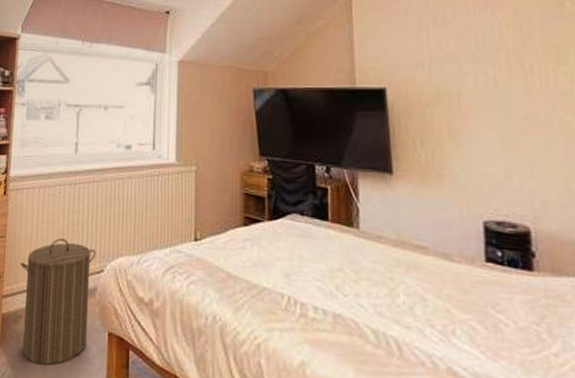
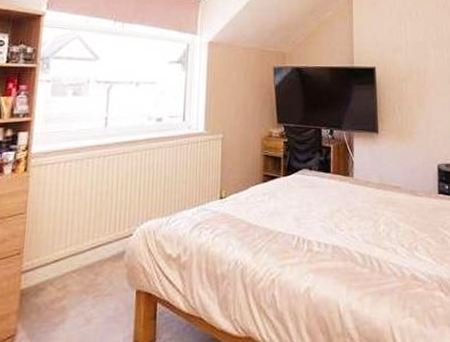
laundry hamper: present [21,238,96,366] -> none [43,209,125,332]

